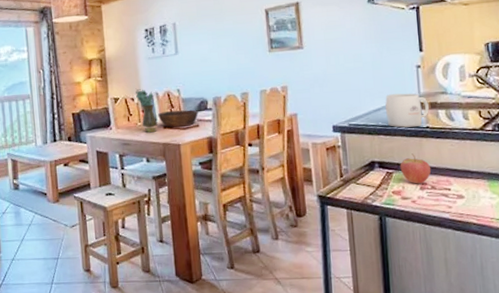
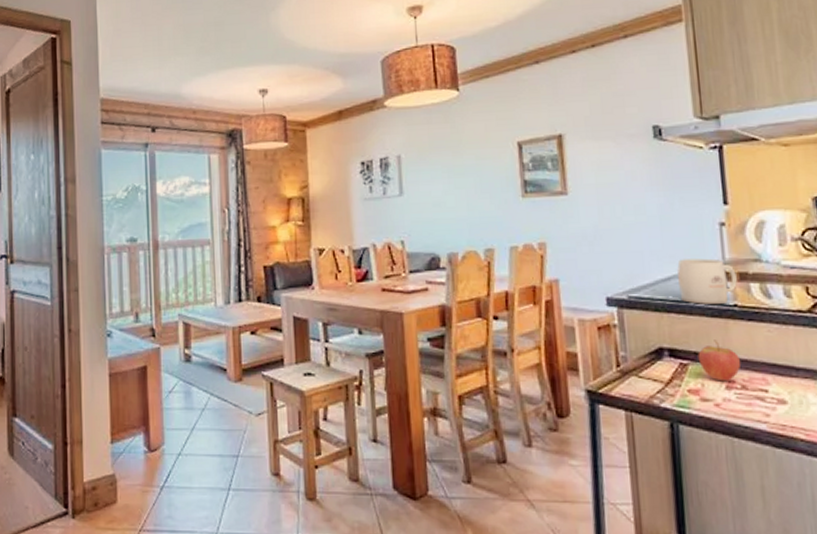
vase: present [135,88,158,133] -> none [346,237,374,297]
bowl: present [158,110,198,128] -> none [375,268,428,291]

